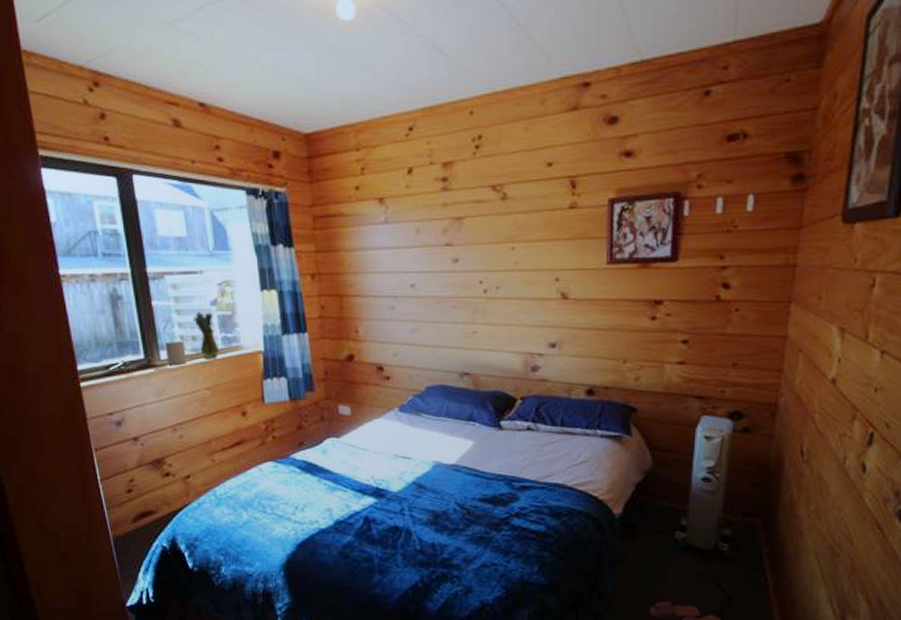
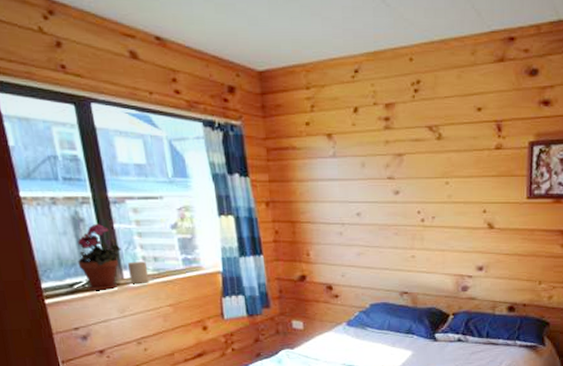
potted plant: none [114,300,159,374] -> present [78,223,122,291]
vase: present [192,311,220,360] -> none [154,234,181,279]

